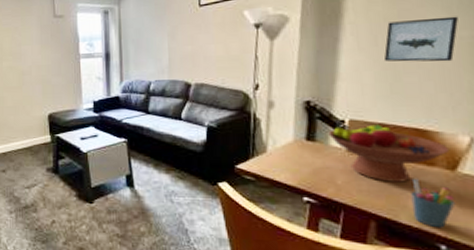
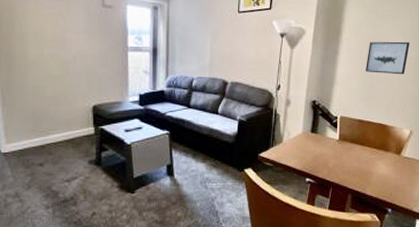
fruit bowl: present [328,123,450,182] -> none [326,119,398,164]
pen holder: present [410,178,456,228] -> none [374,160,399,197]

